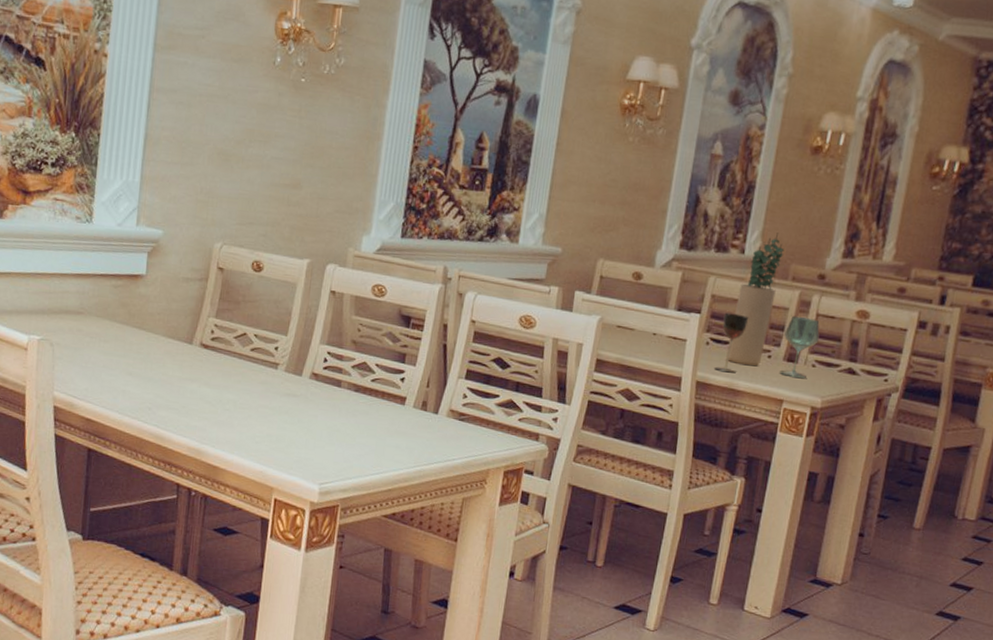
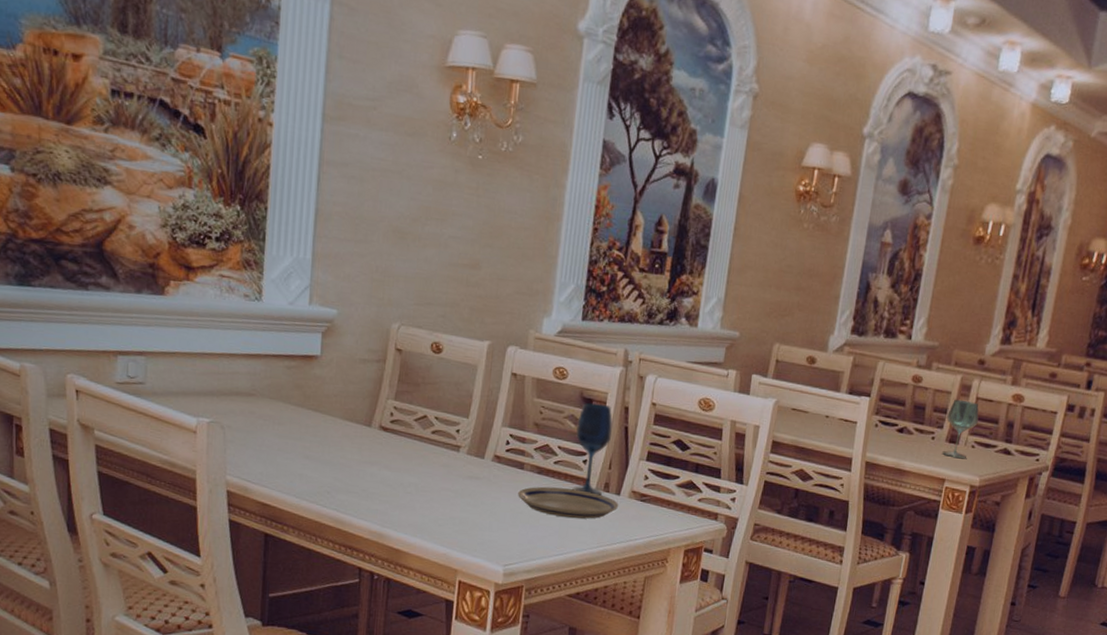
plate: none [335,404,437,438] -> present [518,486,619,519]
wineglass: none [389,320,431,414] -> present [572,402,613,495]
wineglass: present [715,312,749,373] -> none [883,396,915,454]
vase: present [726,232,785,367] -> none [894,319,948,448]

